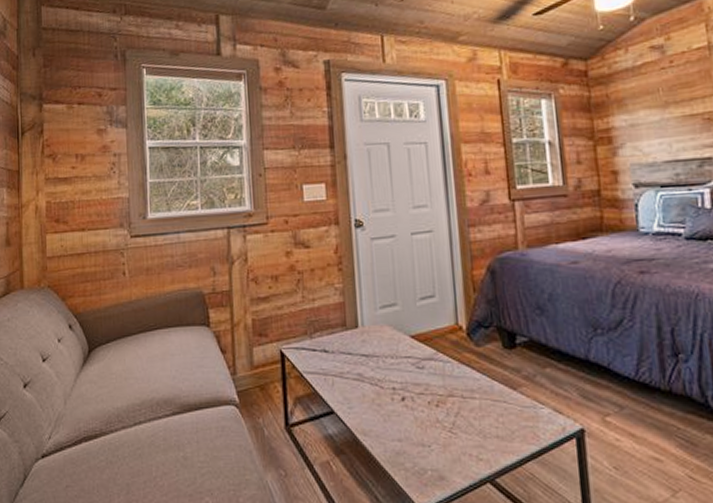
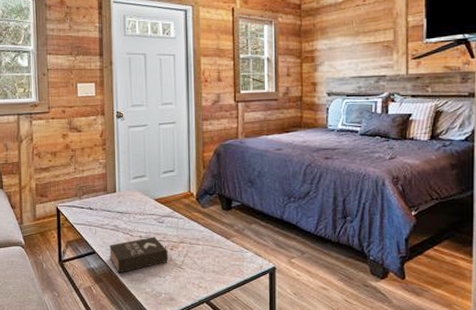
book: none [352,389,433,441] -> present [109,237,168,273]

